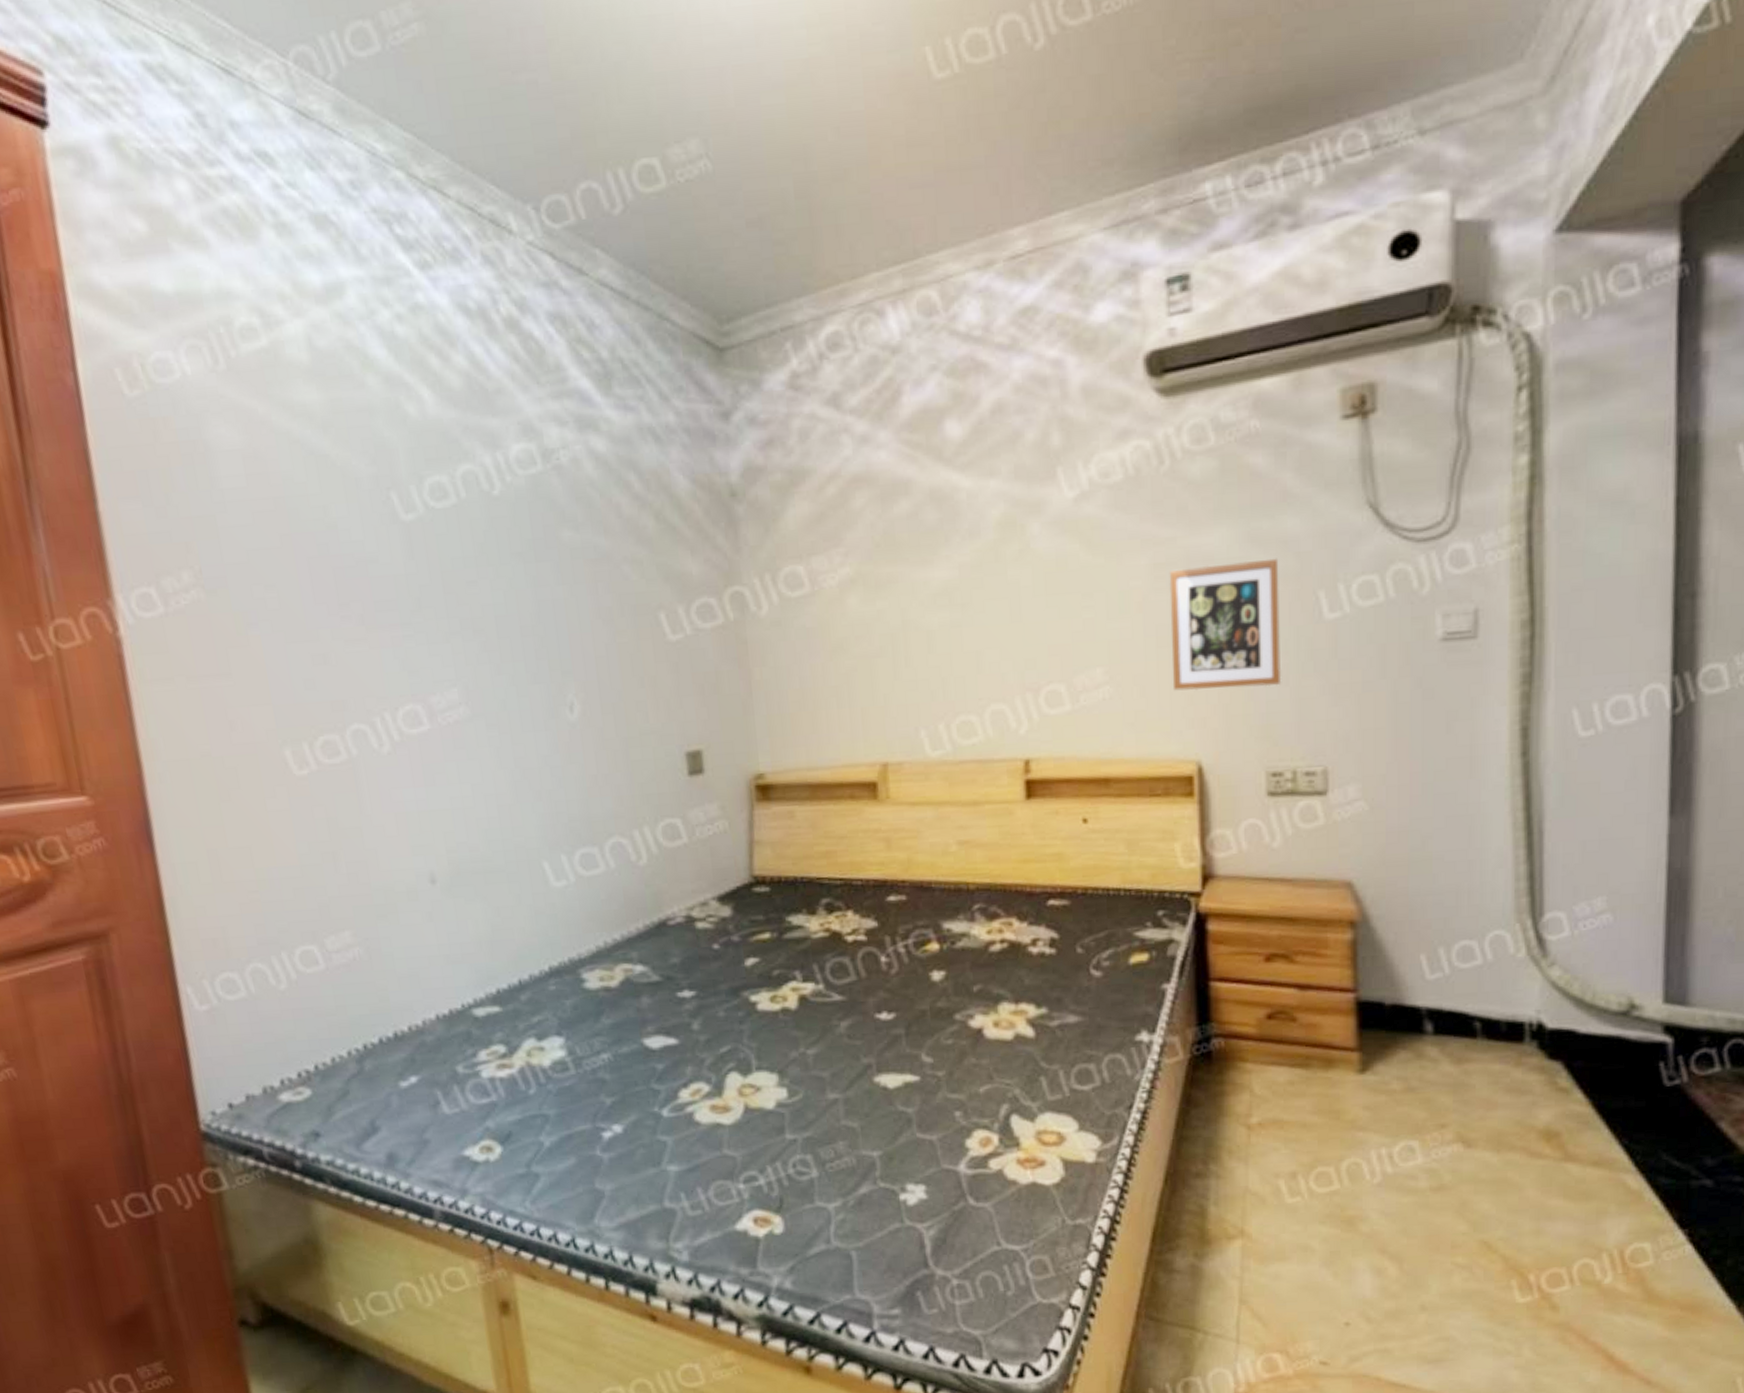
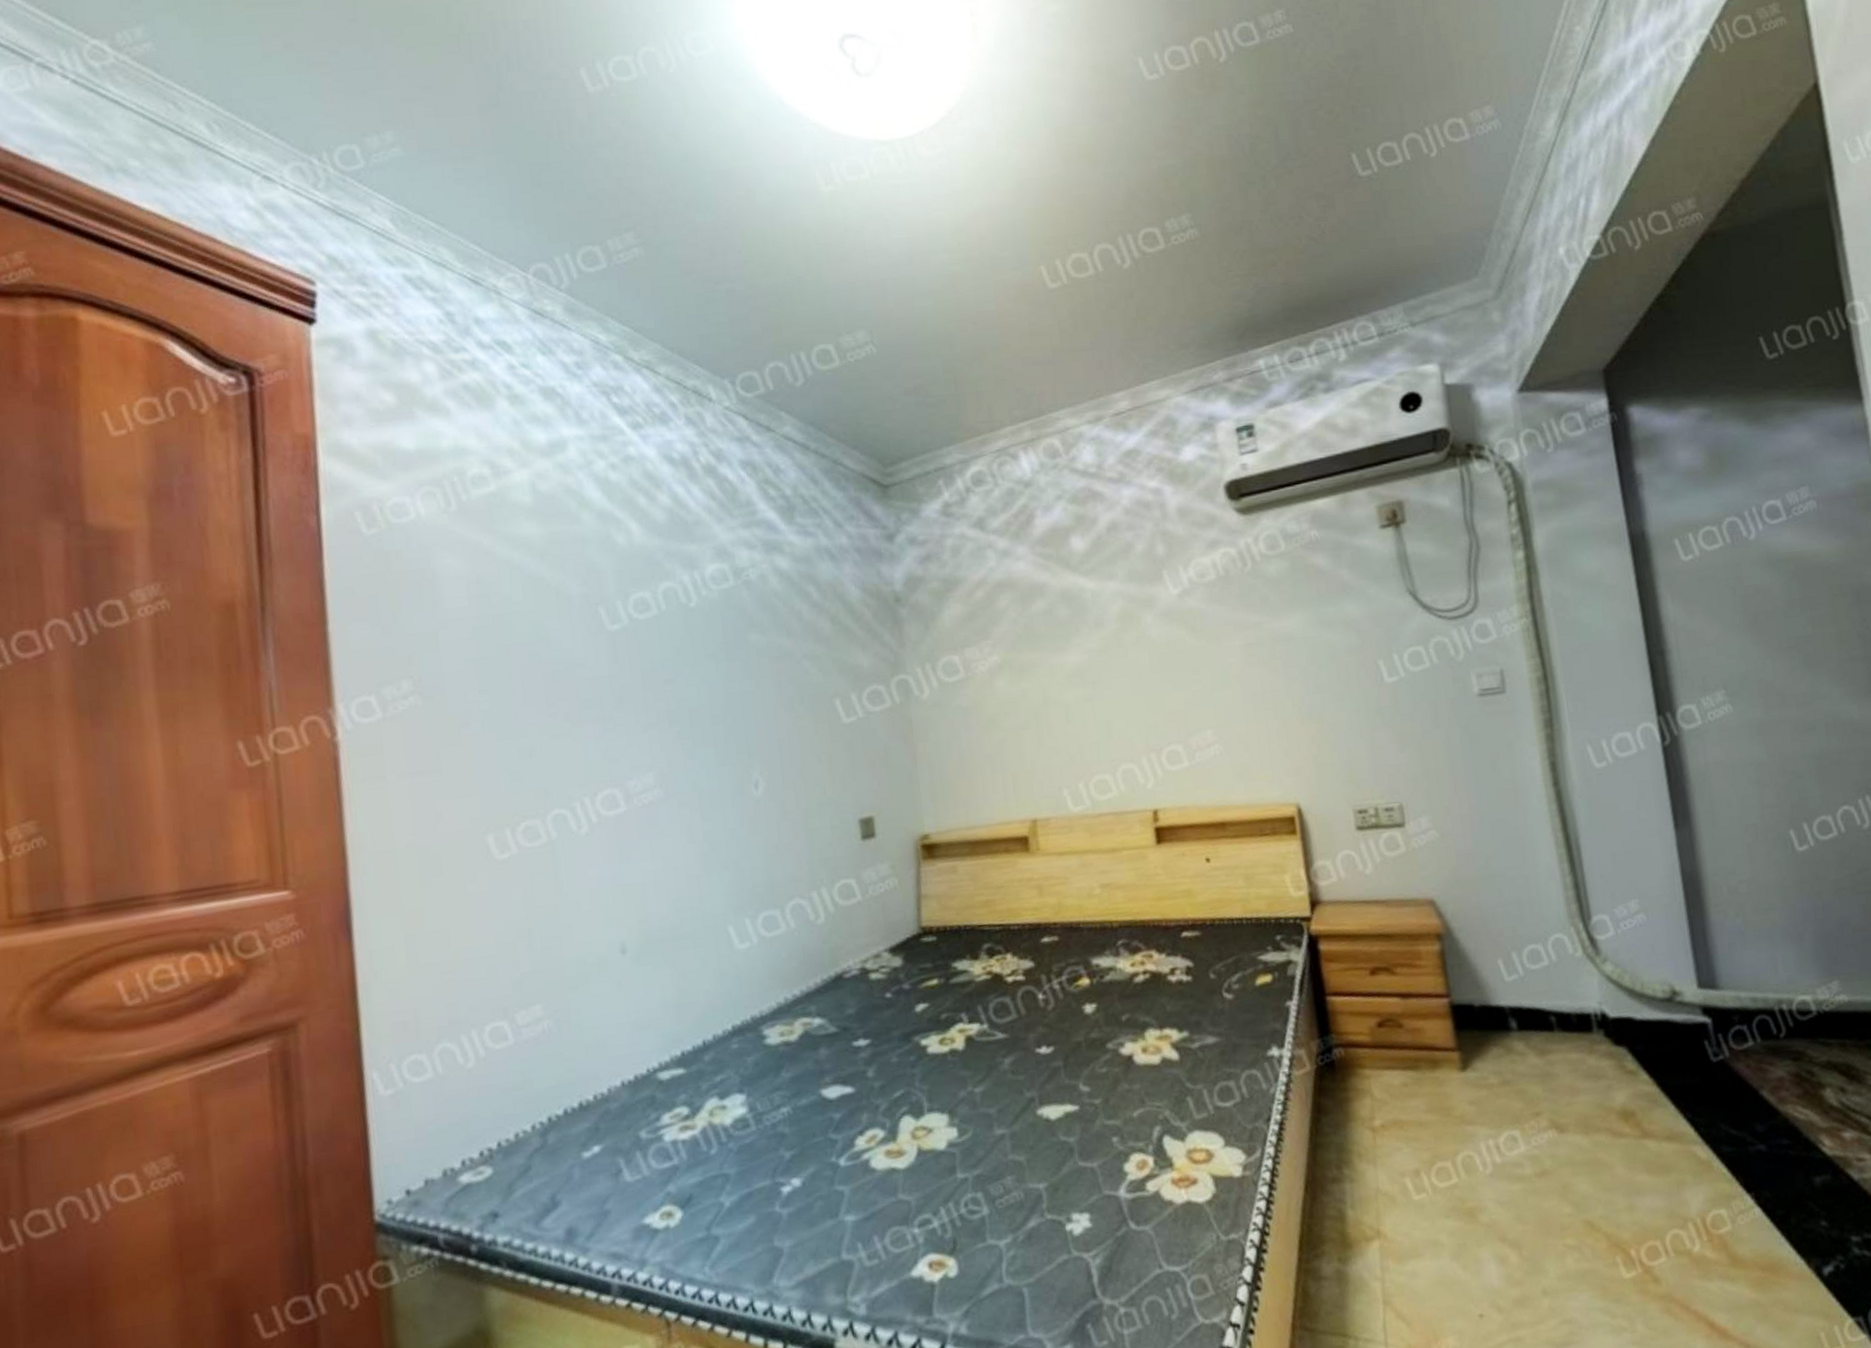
picture frame: present [1169,558,1282,691] -> none [1259,636,1358,746]

